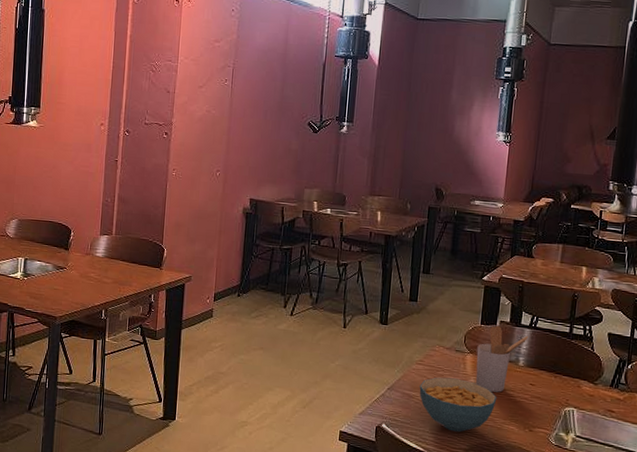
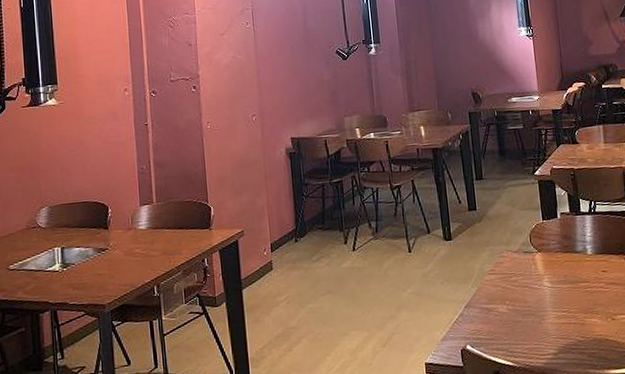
cereal bowl: present [419,377,497,432] -> none [496,281,574,338]
utensil holder: present [475,326,529,393] -> none [544,219,591,288]

